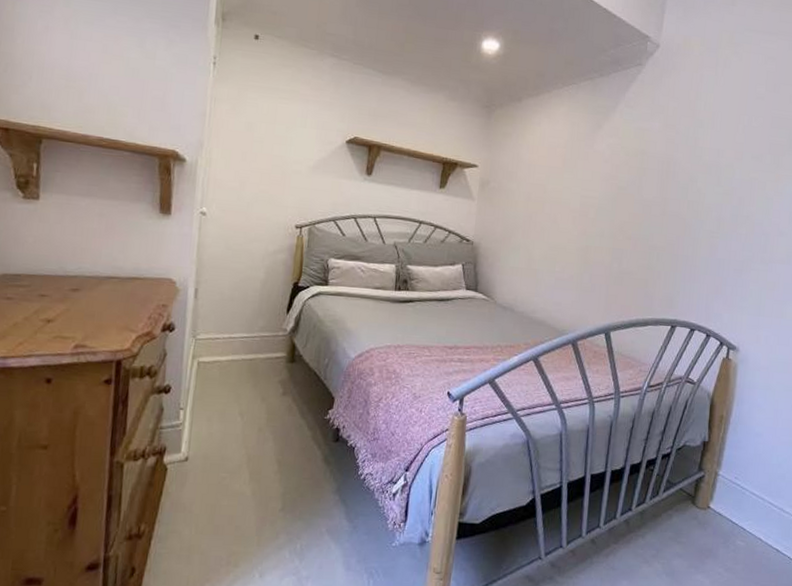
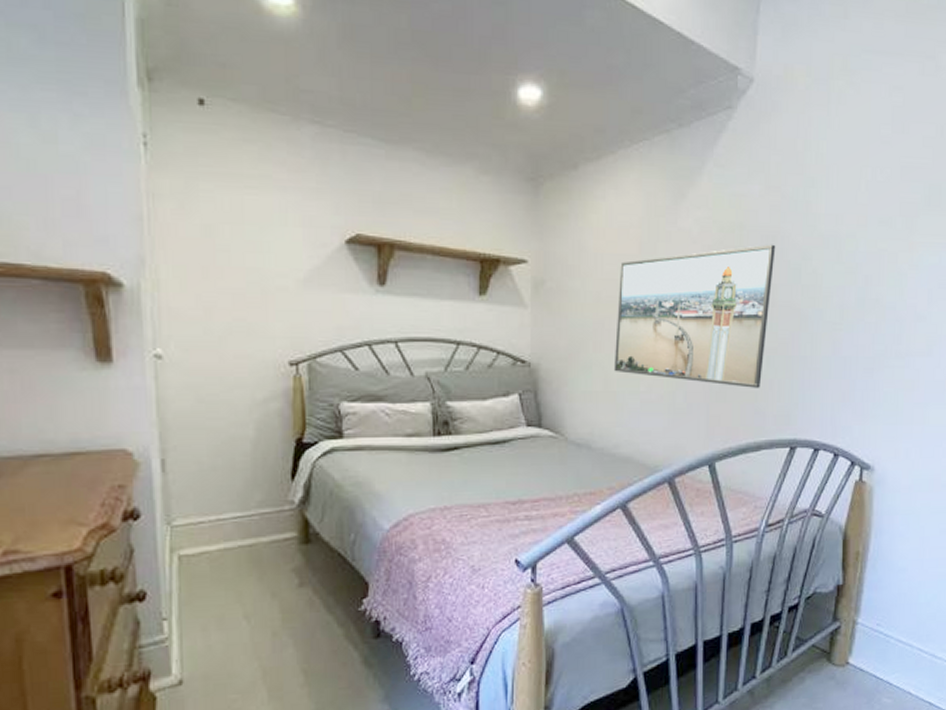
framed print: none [536,167,669,277] -> present [613,244,776,388]

